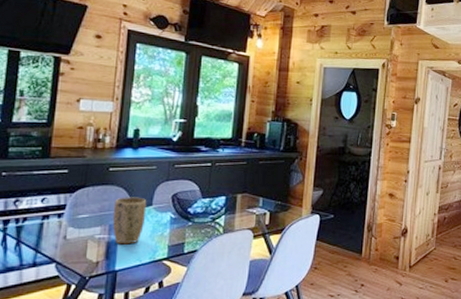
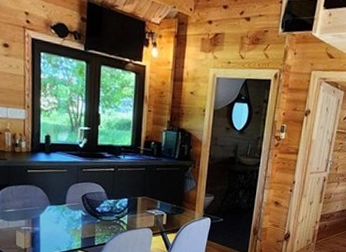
plant pot: present [112,197,147,245] -> none [34,195,61,236]

